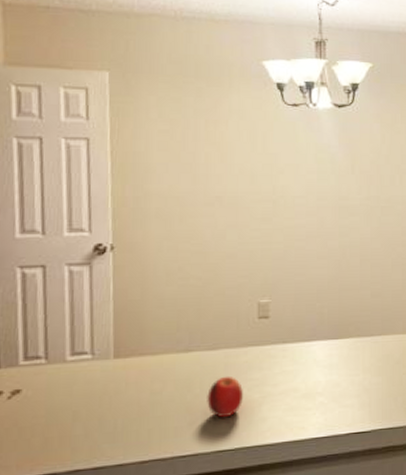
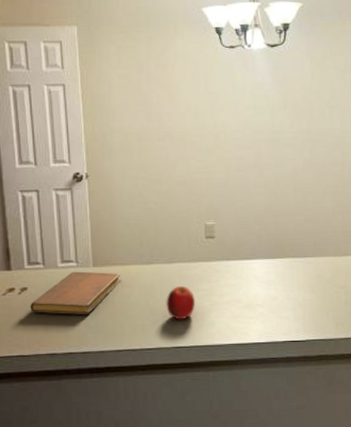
notebook: none [23,364,151,422] -> present [30,271,121,314]

